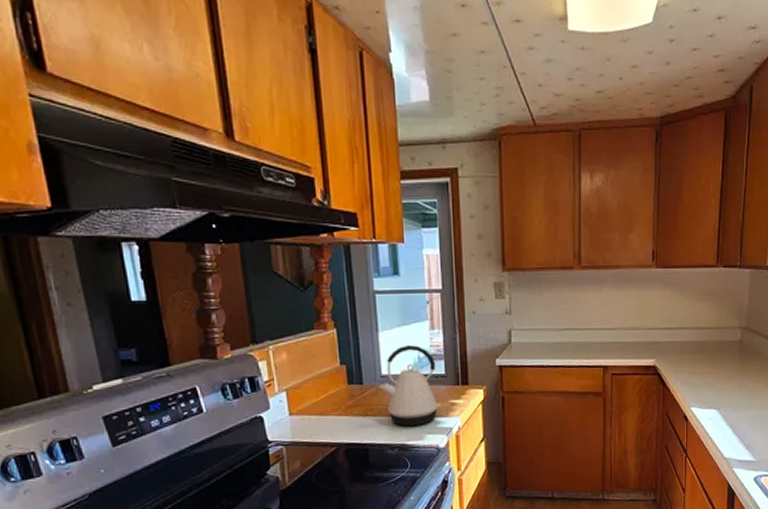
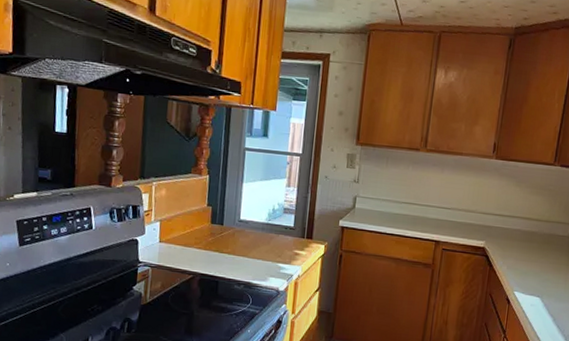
kettle: present [379,345,442,427] -> none [236,197,287,268]

